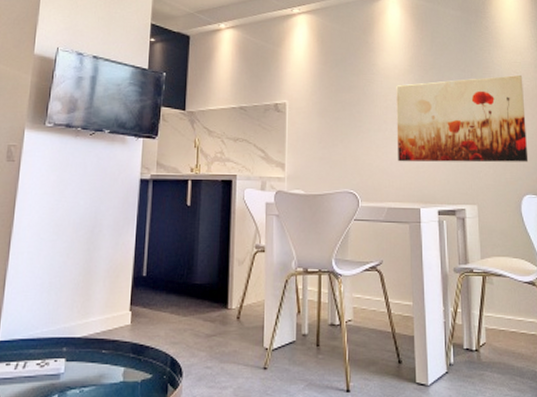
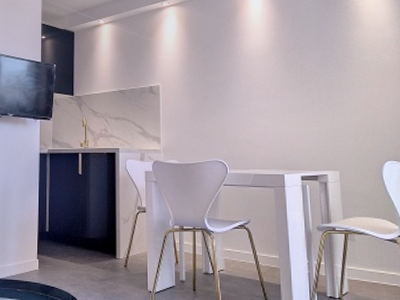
wall art: present [396,75,529,163] -> none [259,51,390,134]

